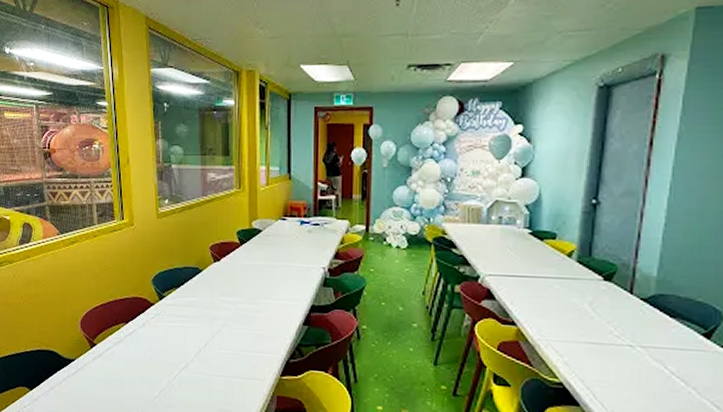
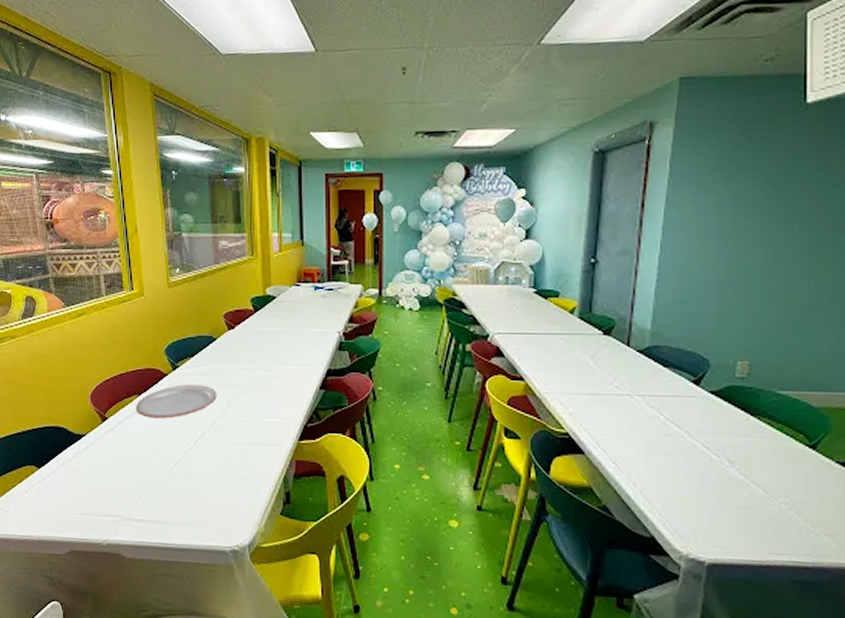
plate: none [122,314,201,348] -> present [135,385,217,419]

